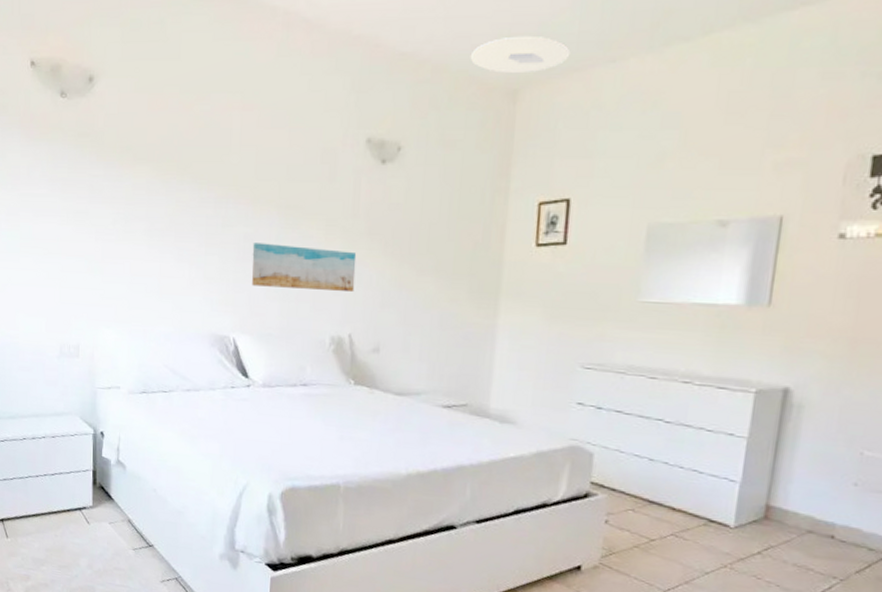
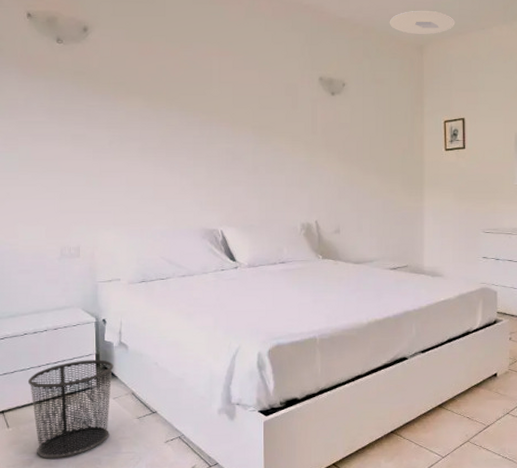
waste bin: none [25,475,111,580] -> present [27,359,114,459]
wall art: present [252,243,357,291] -> none [234,155,318,189]

